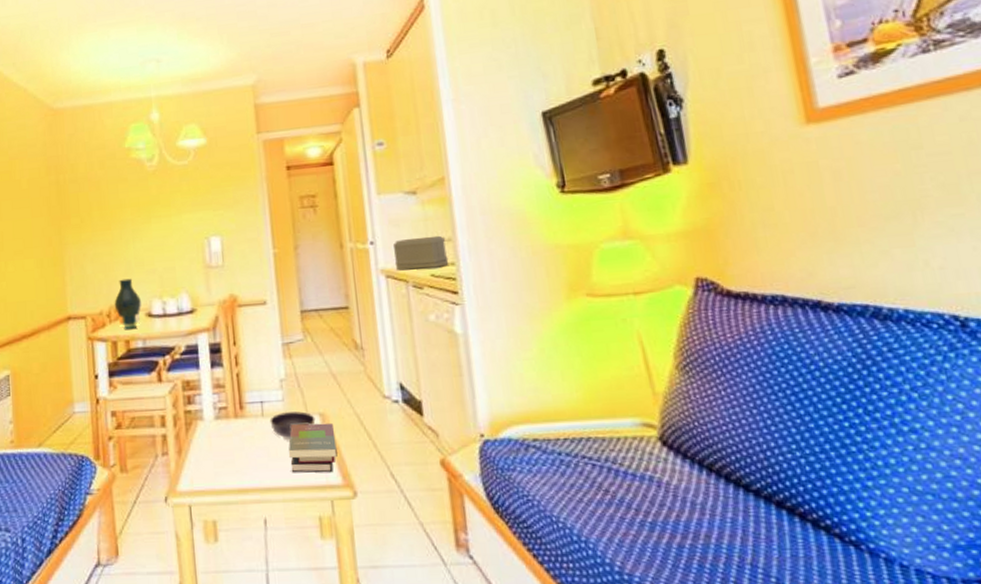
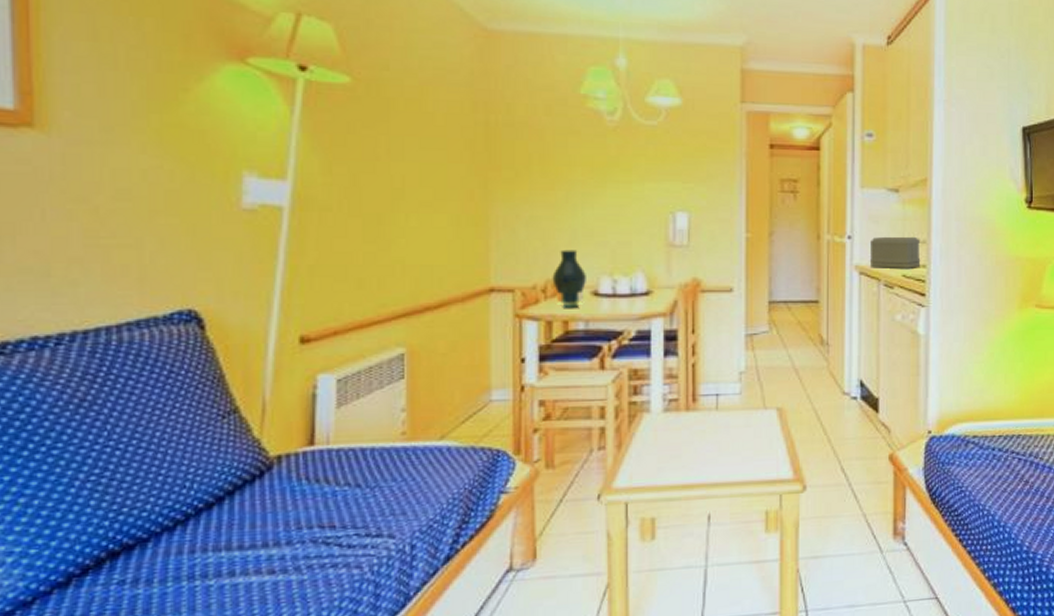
bowl: present [269,411,316,441] -> none [724,405,772,435]
books: present [288,422,338,473] -> none [742,417,791,468]

